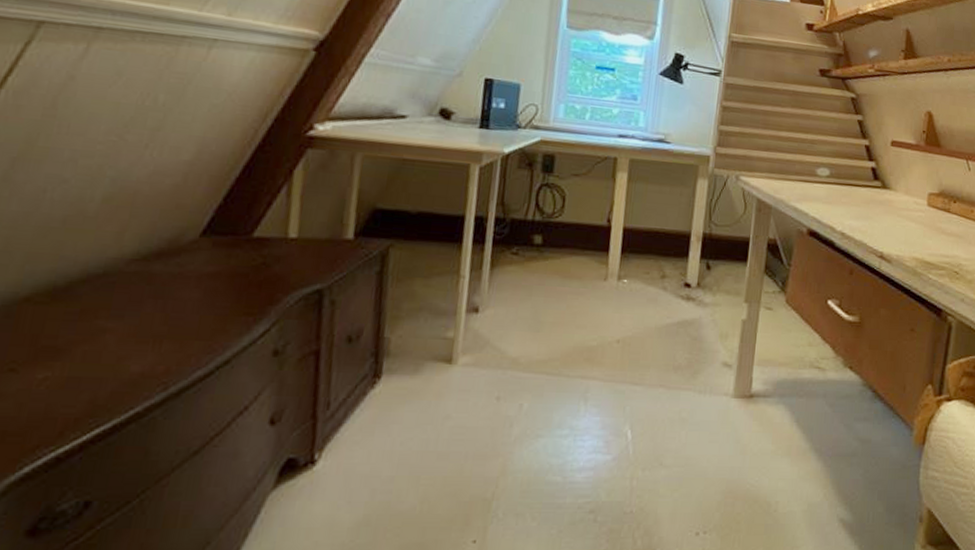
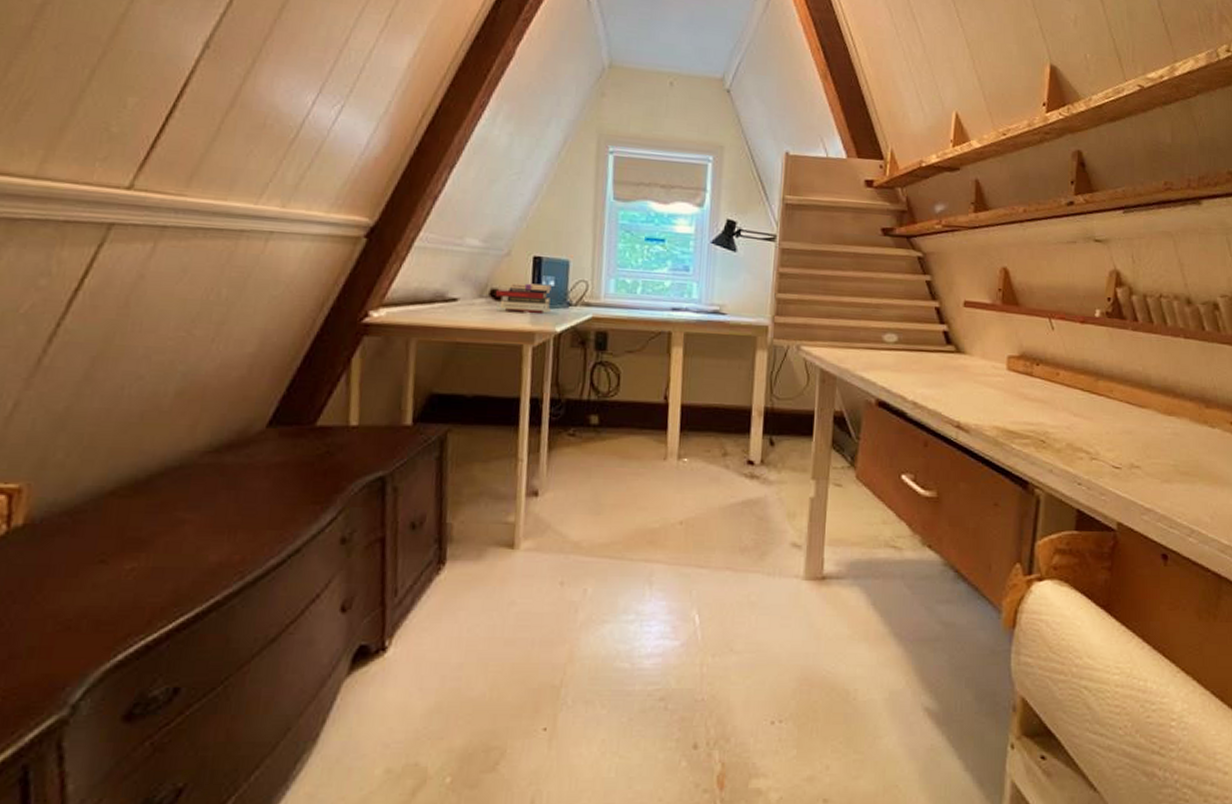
books: none [444,102,502,135] -> present [495,282,552,314]

